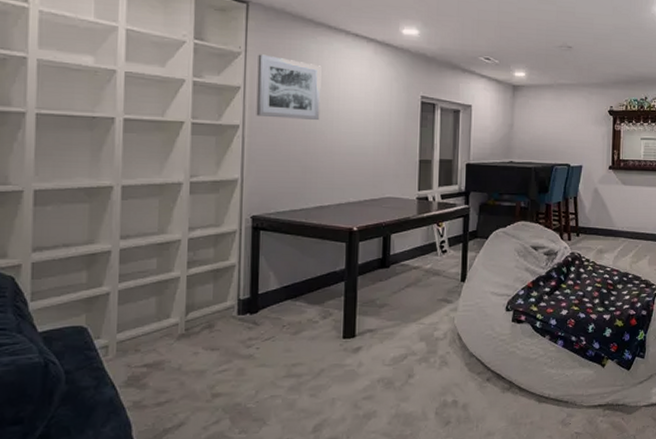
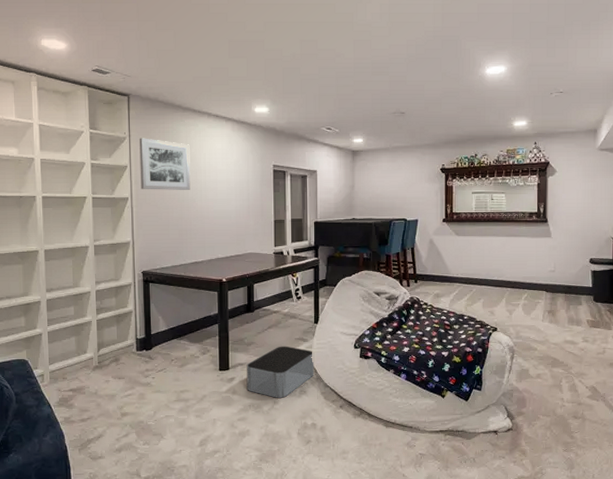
storage bin: none [375,308,459,371] -> present [246,346,315,398]

